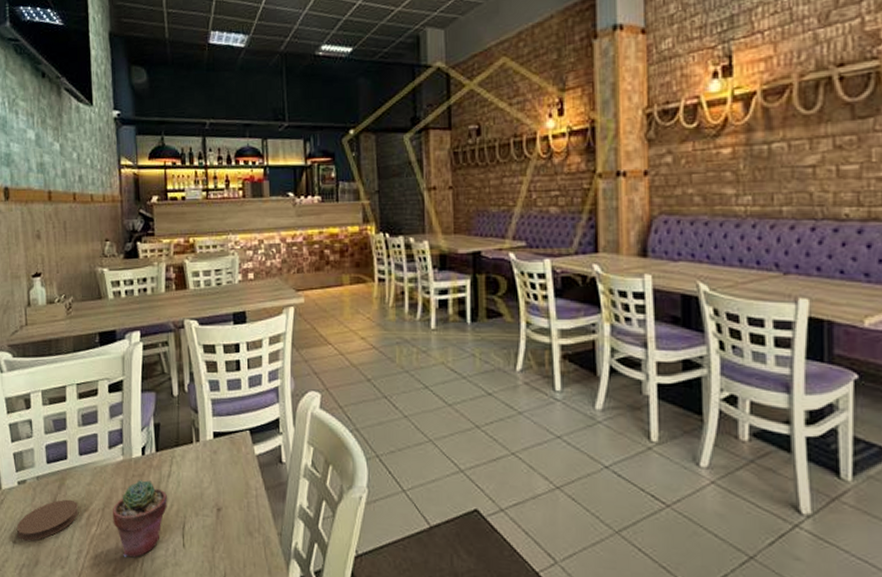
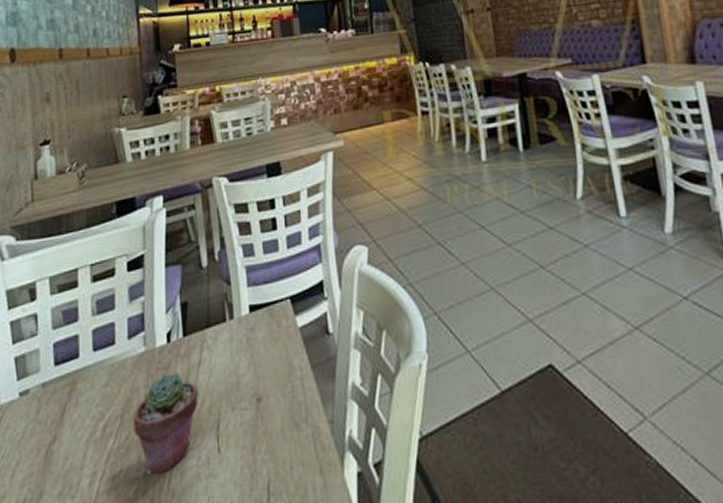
coaster: present [16,499,79,541] -> none [16,408,93,467]

